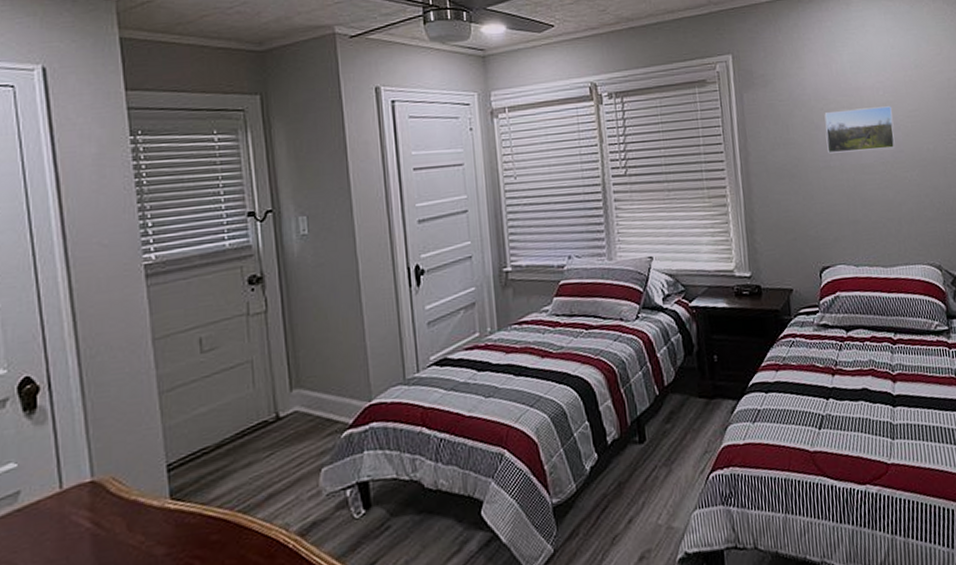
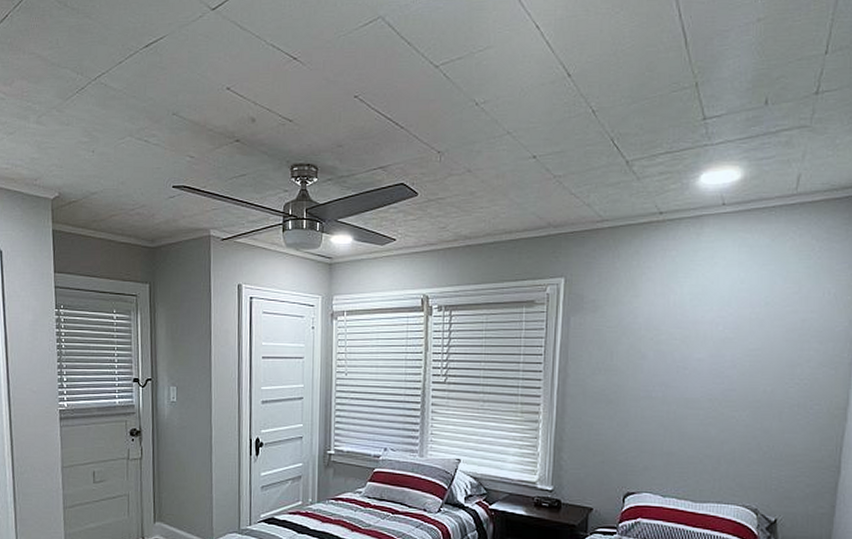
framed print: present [824,106,896,154] -> none [651,342,731,387]

